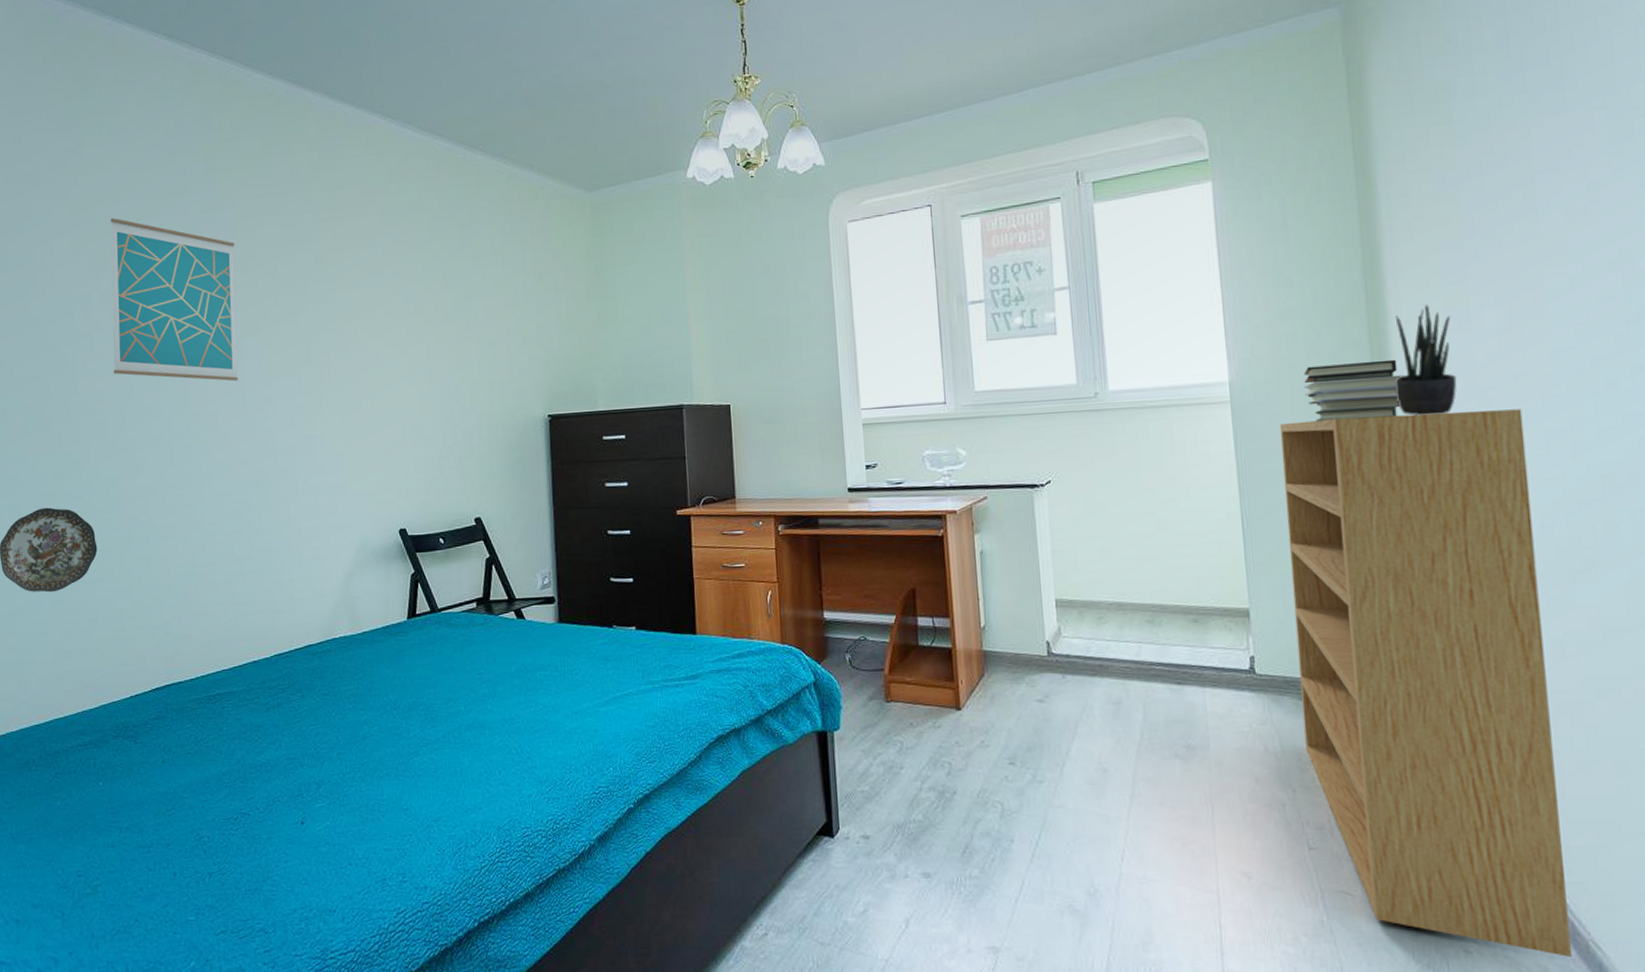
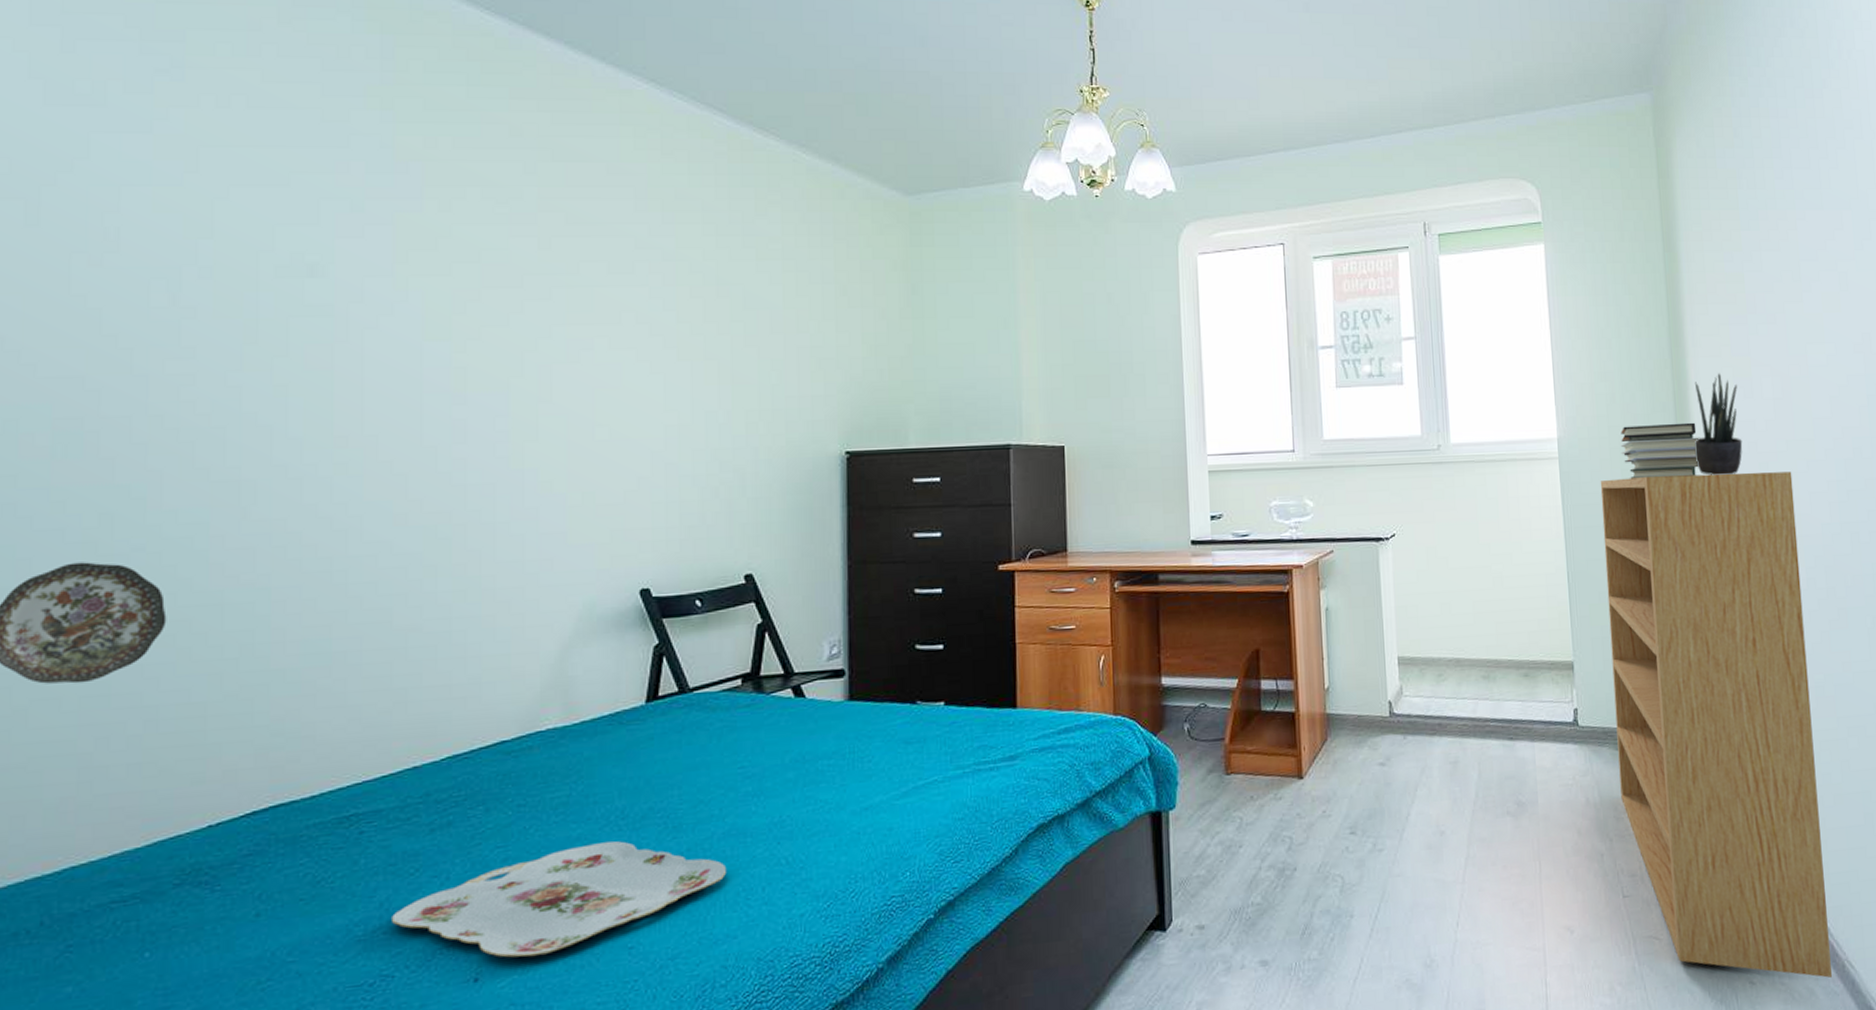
wall art: present [110,218,238,381] -> none [212,169,420,396]
serving tray: none [246,726,471,810] -> present [392,841,726,958]

